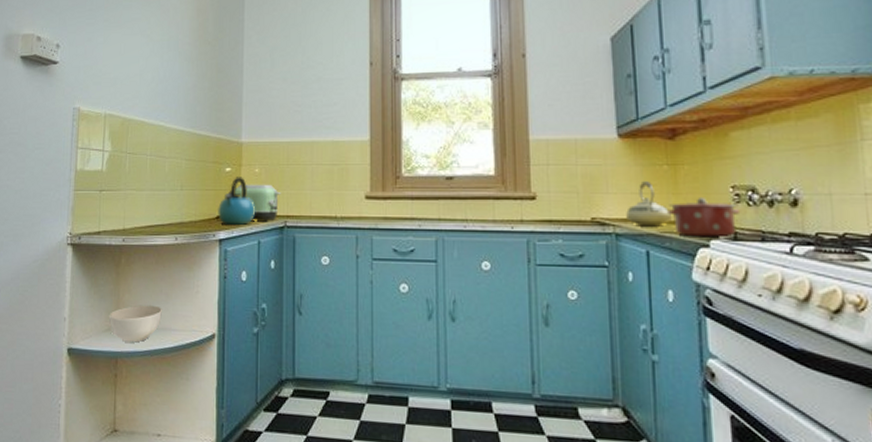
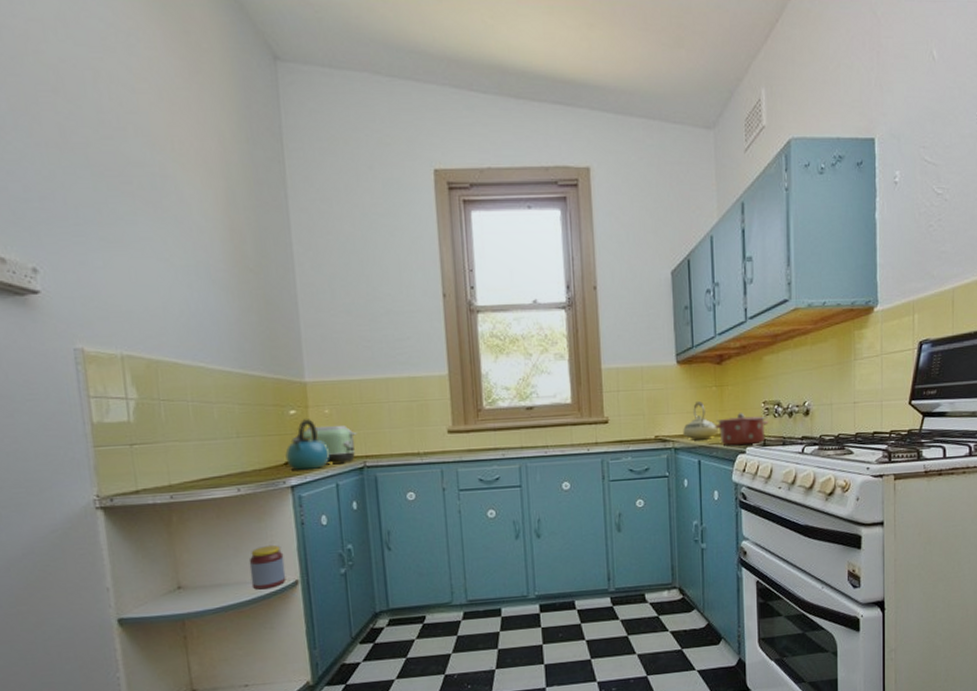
bowl: present [108,305,162,343] -> none [165,561,233,603]
jar: none [175,296,206,339] -> present [249,545,286,590]

